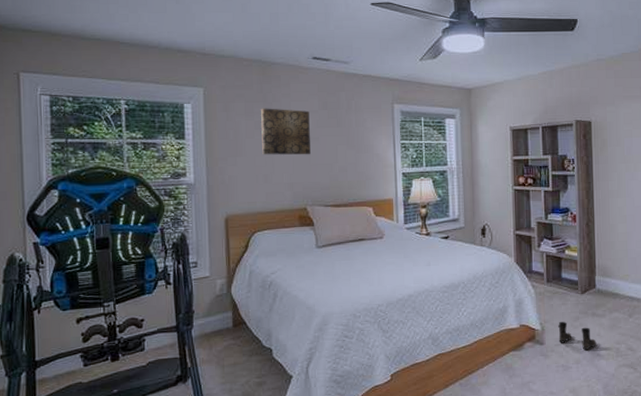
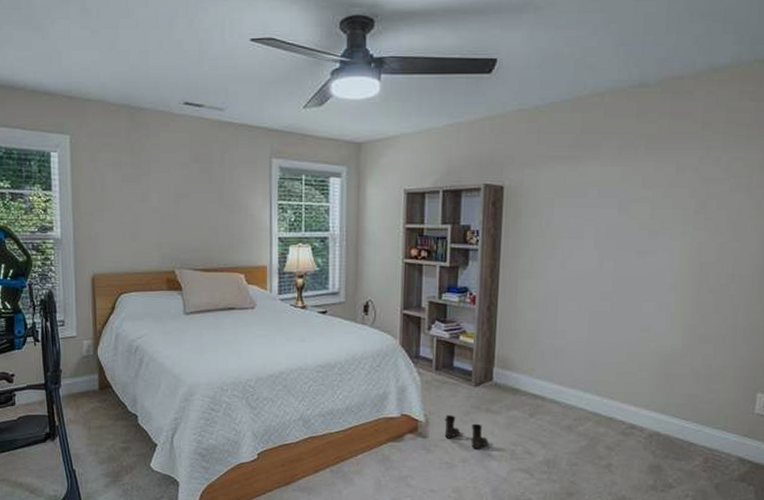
wall art: present [261,108,311,155] -> none [129,159,180,213]

